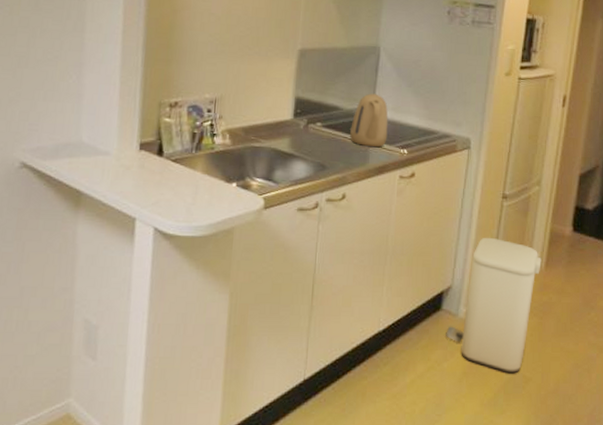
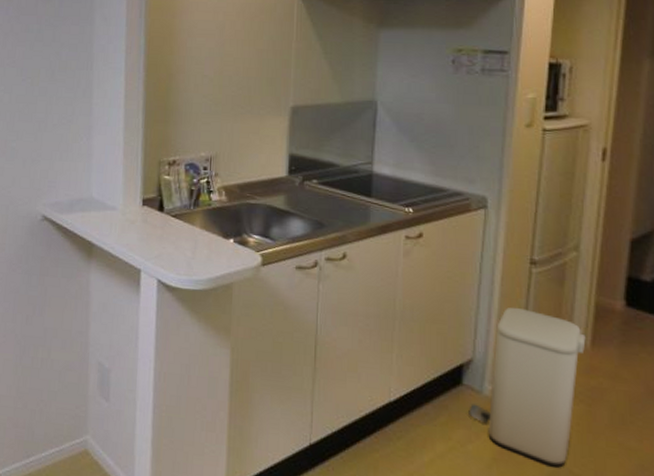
kettle: present [350,93,388,148] -> none [348,149,390,206]

